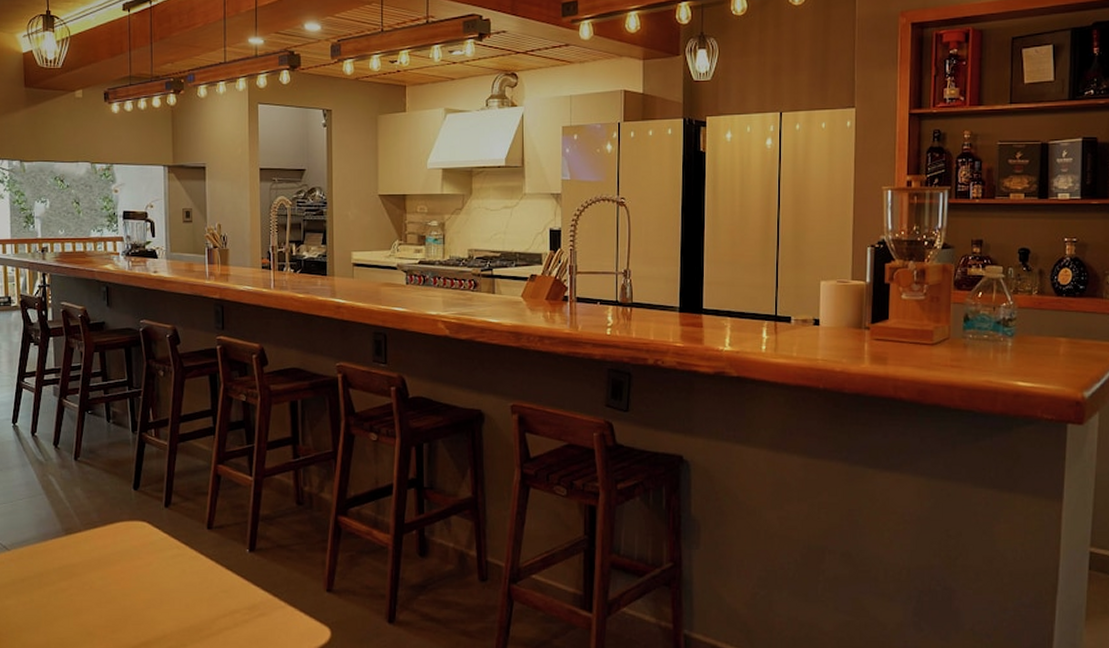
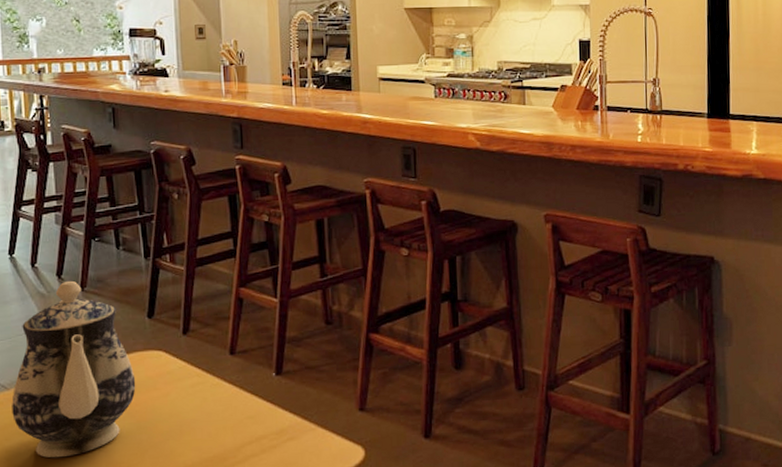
teapot: none [12,450,122,618] -> present [12,280,136,458]

